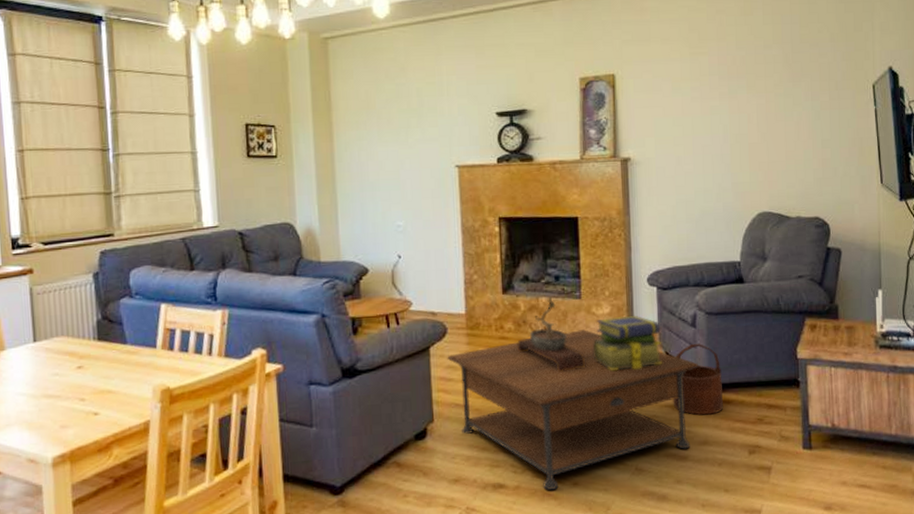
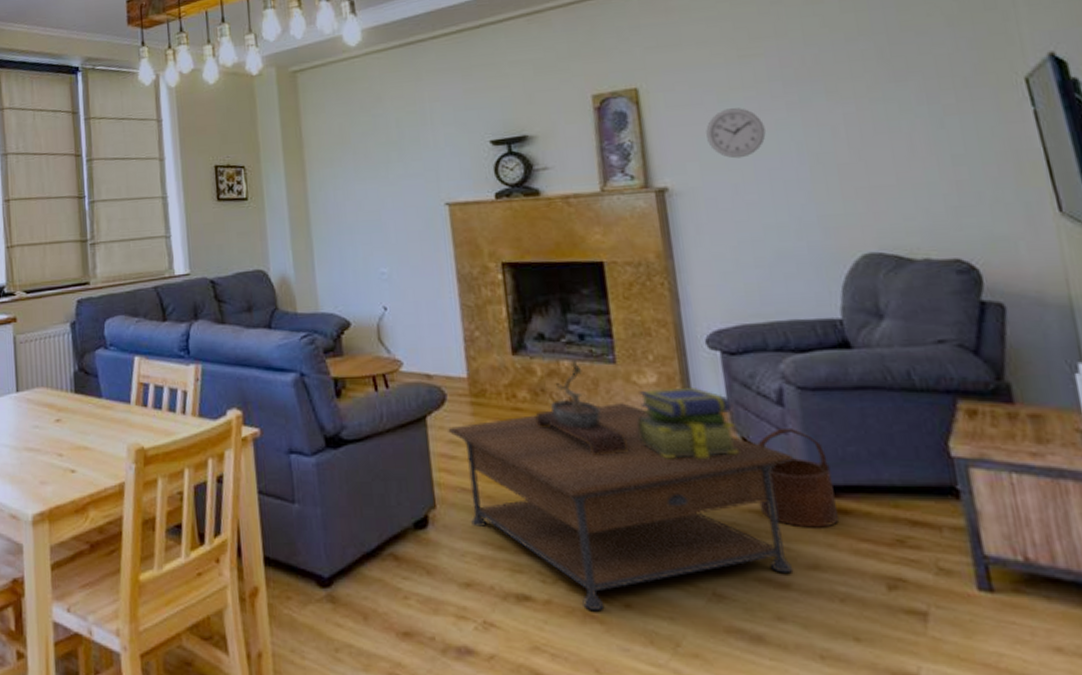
wall clock: none [662,95,703,136] -> present [706,108,766,159]

